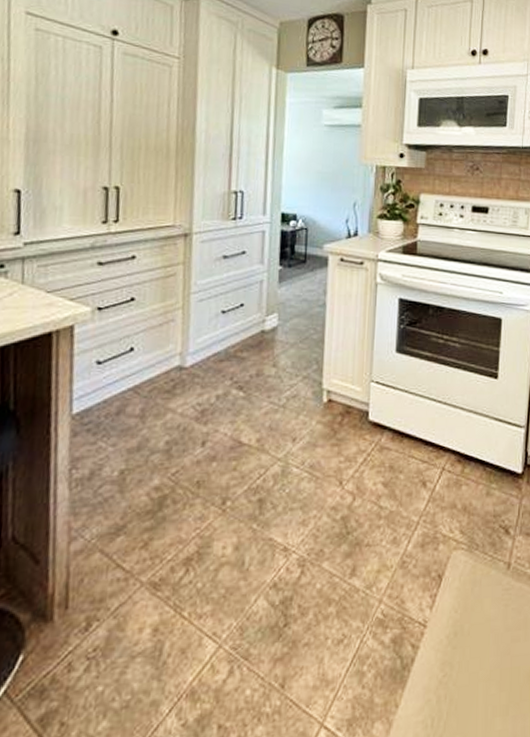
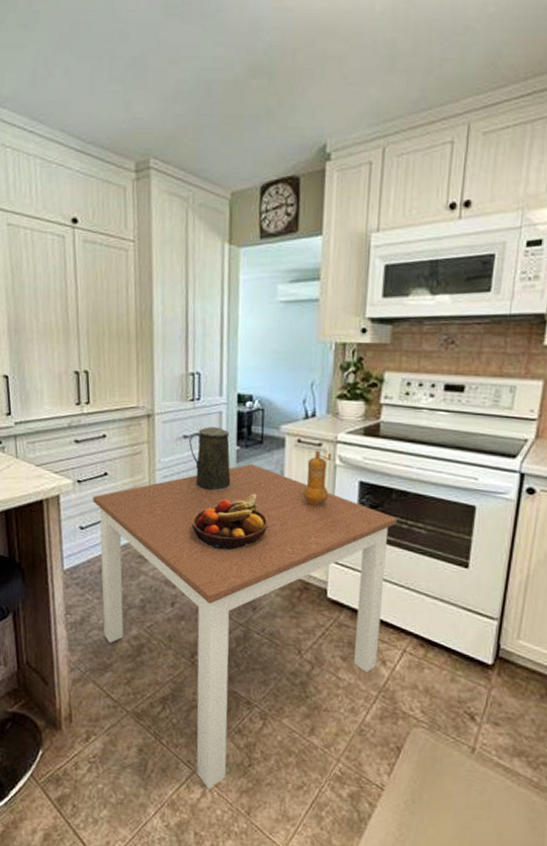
dining table: none [114,283,435,665] -> present [93,463,398,789]
fruit bowl: none [228,314,310,378] -> present [191,493,269,550]
pitcher: none [229,246,273,314] -> present [189,427,231,491]
pepper mill: none [345,269,374,327] -> present [303,450,333,508]

